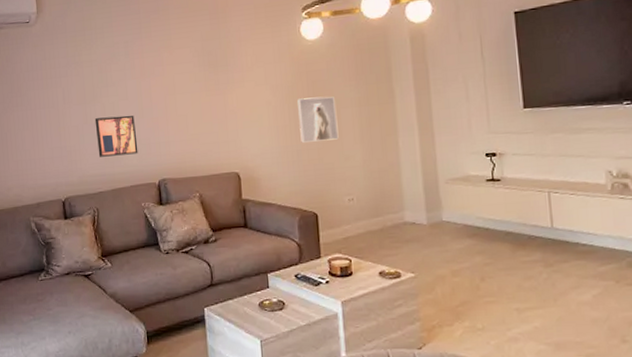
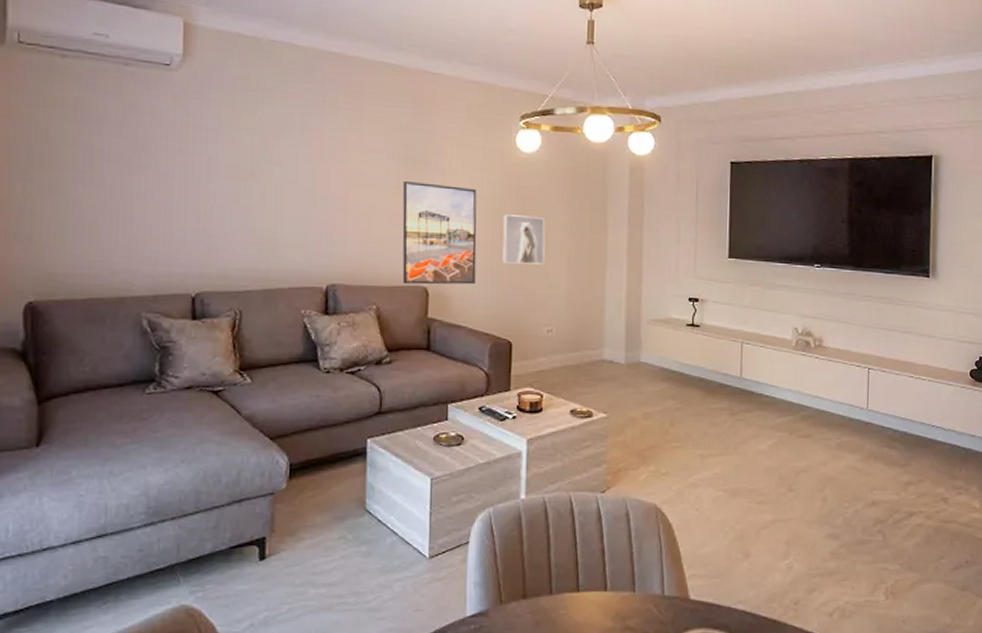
wall art: present [94,115,138,157] -> none [249,200,304,250]
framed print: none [210,80,279,172] -> present [402,180,477,285]

